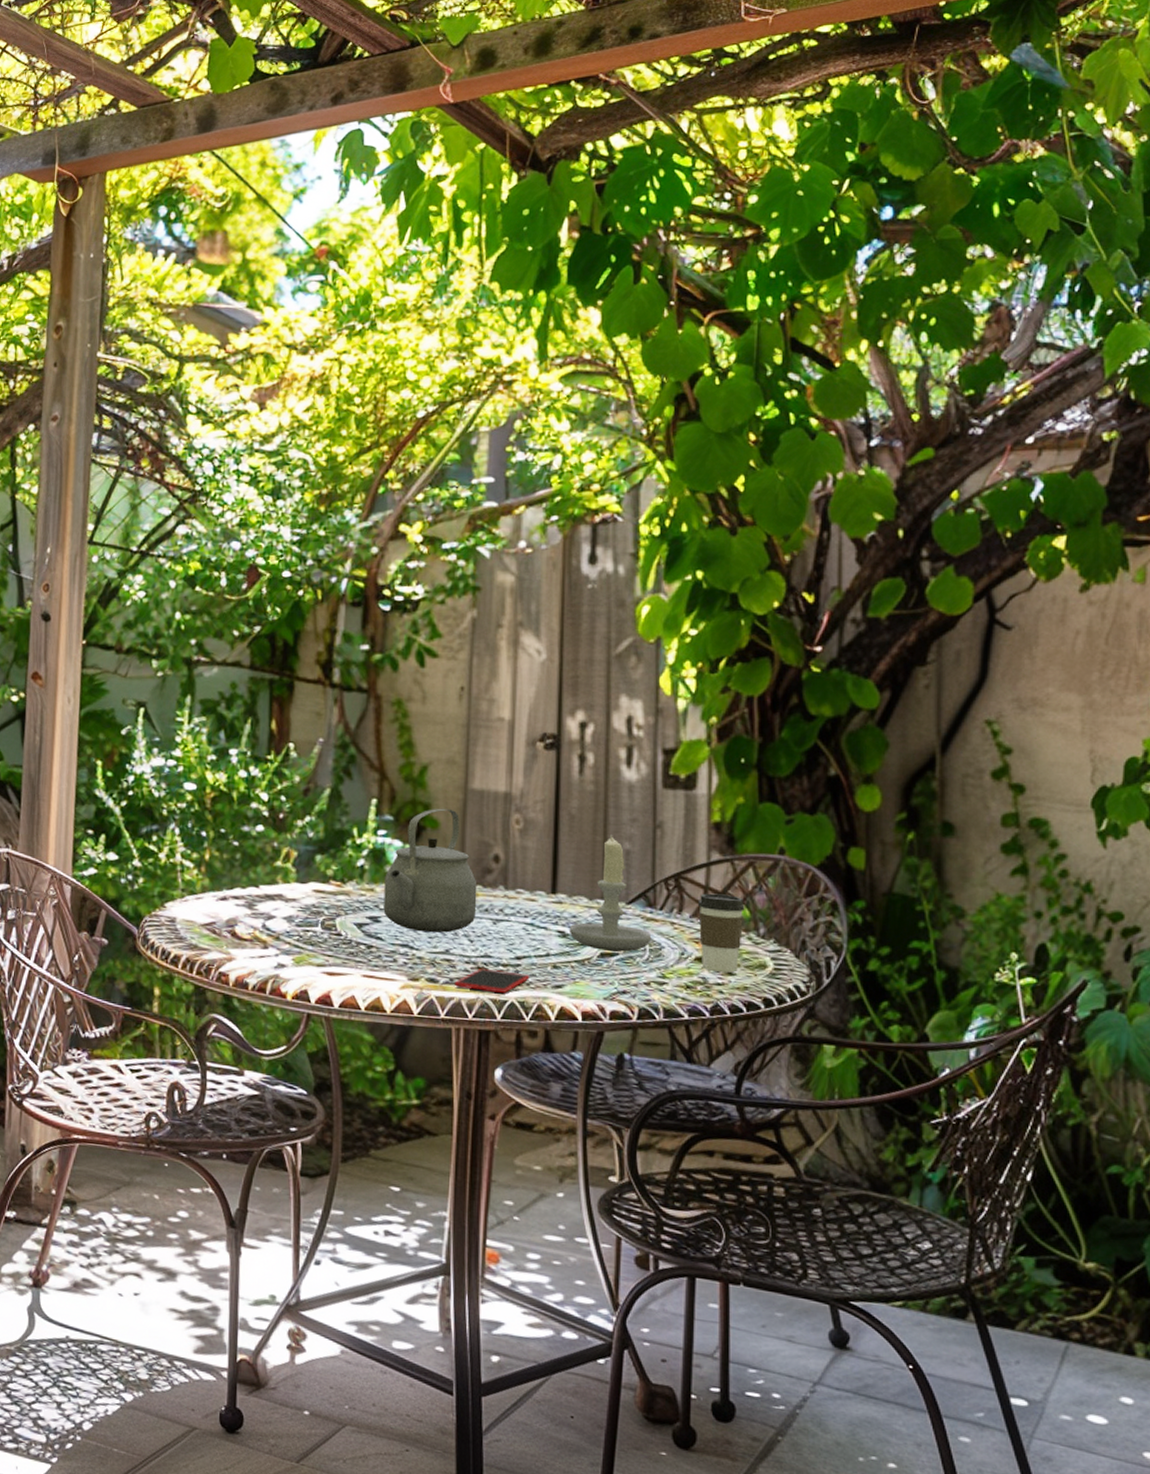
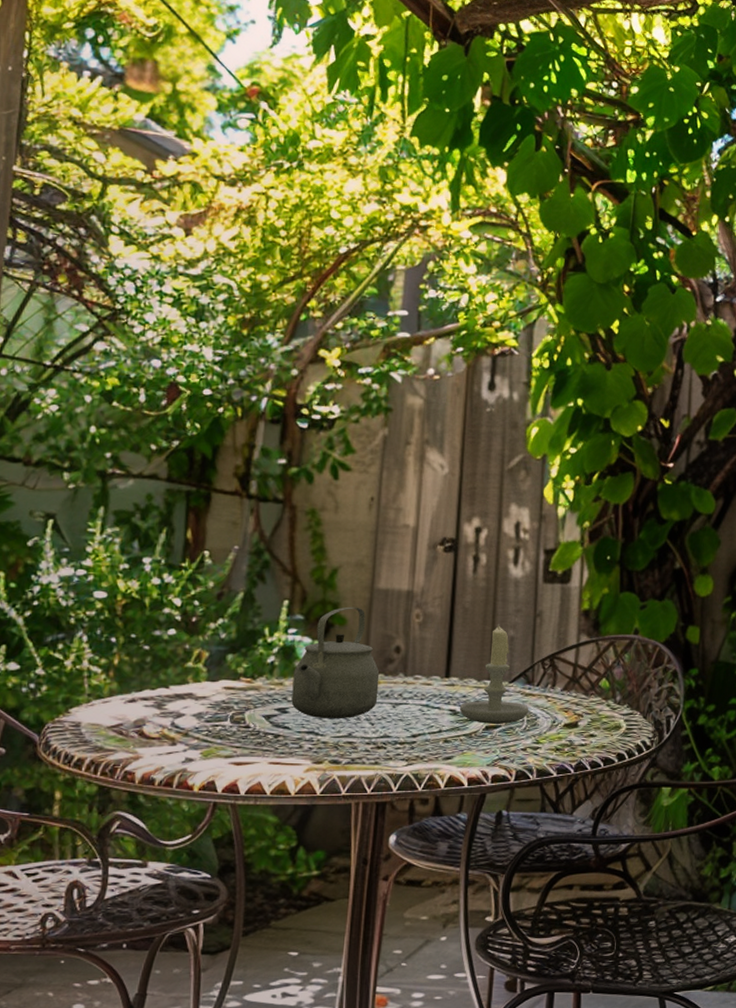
smartphone: present [455,967,530,993] -> none [356,747,423,768]
coffee cup: present [698,893,745,973] -> none [568,669,606,734]

